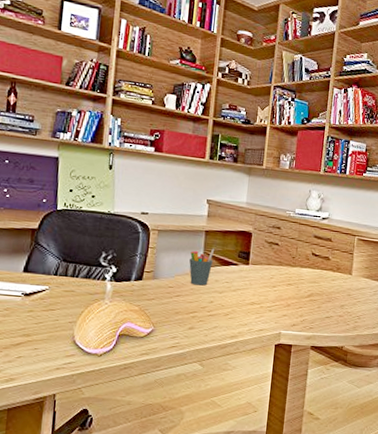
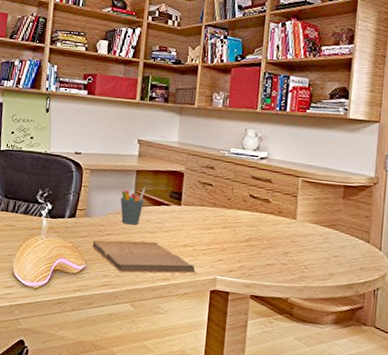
book: none [159,301,263,333] -> present [91,240,197,274]

